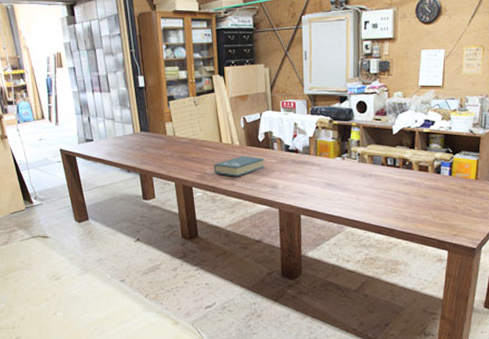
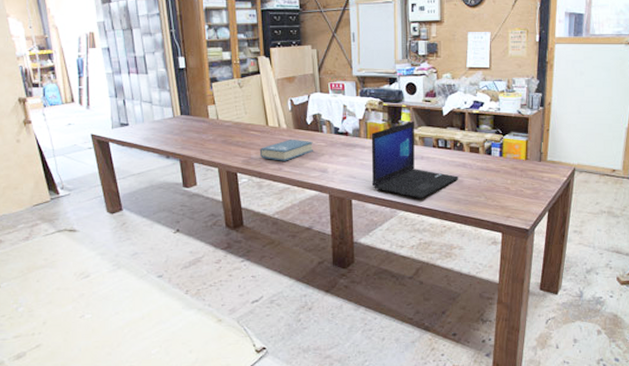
laptop: none [320,139,407,216] -> present [371,121,459,199]

